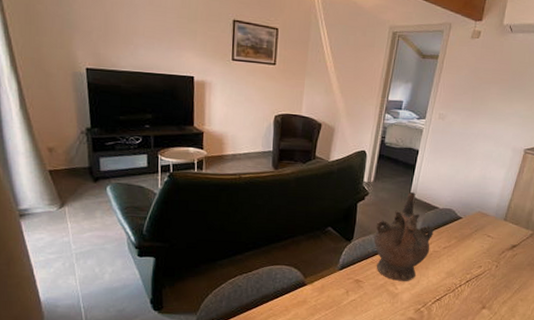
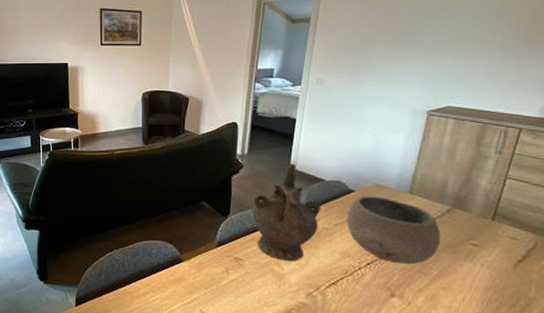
bowl: none [452,222,524,281] -> present [345,196,441,265]

